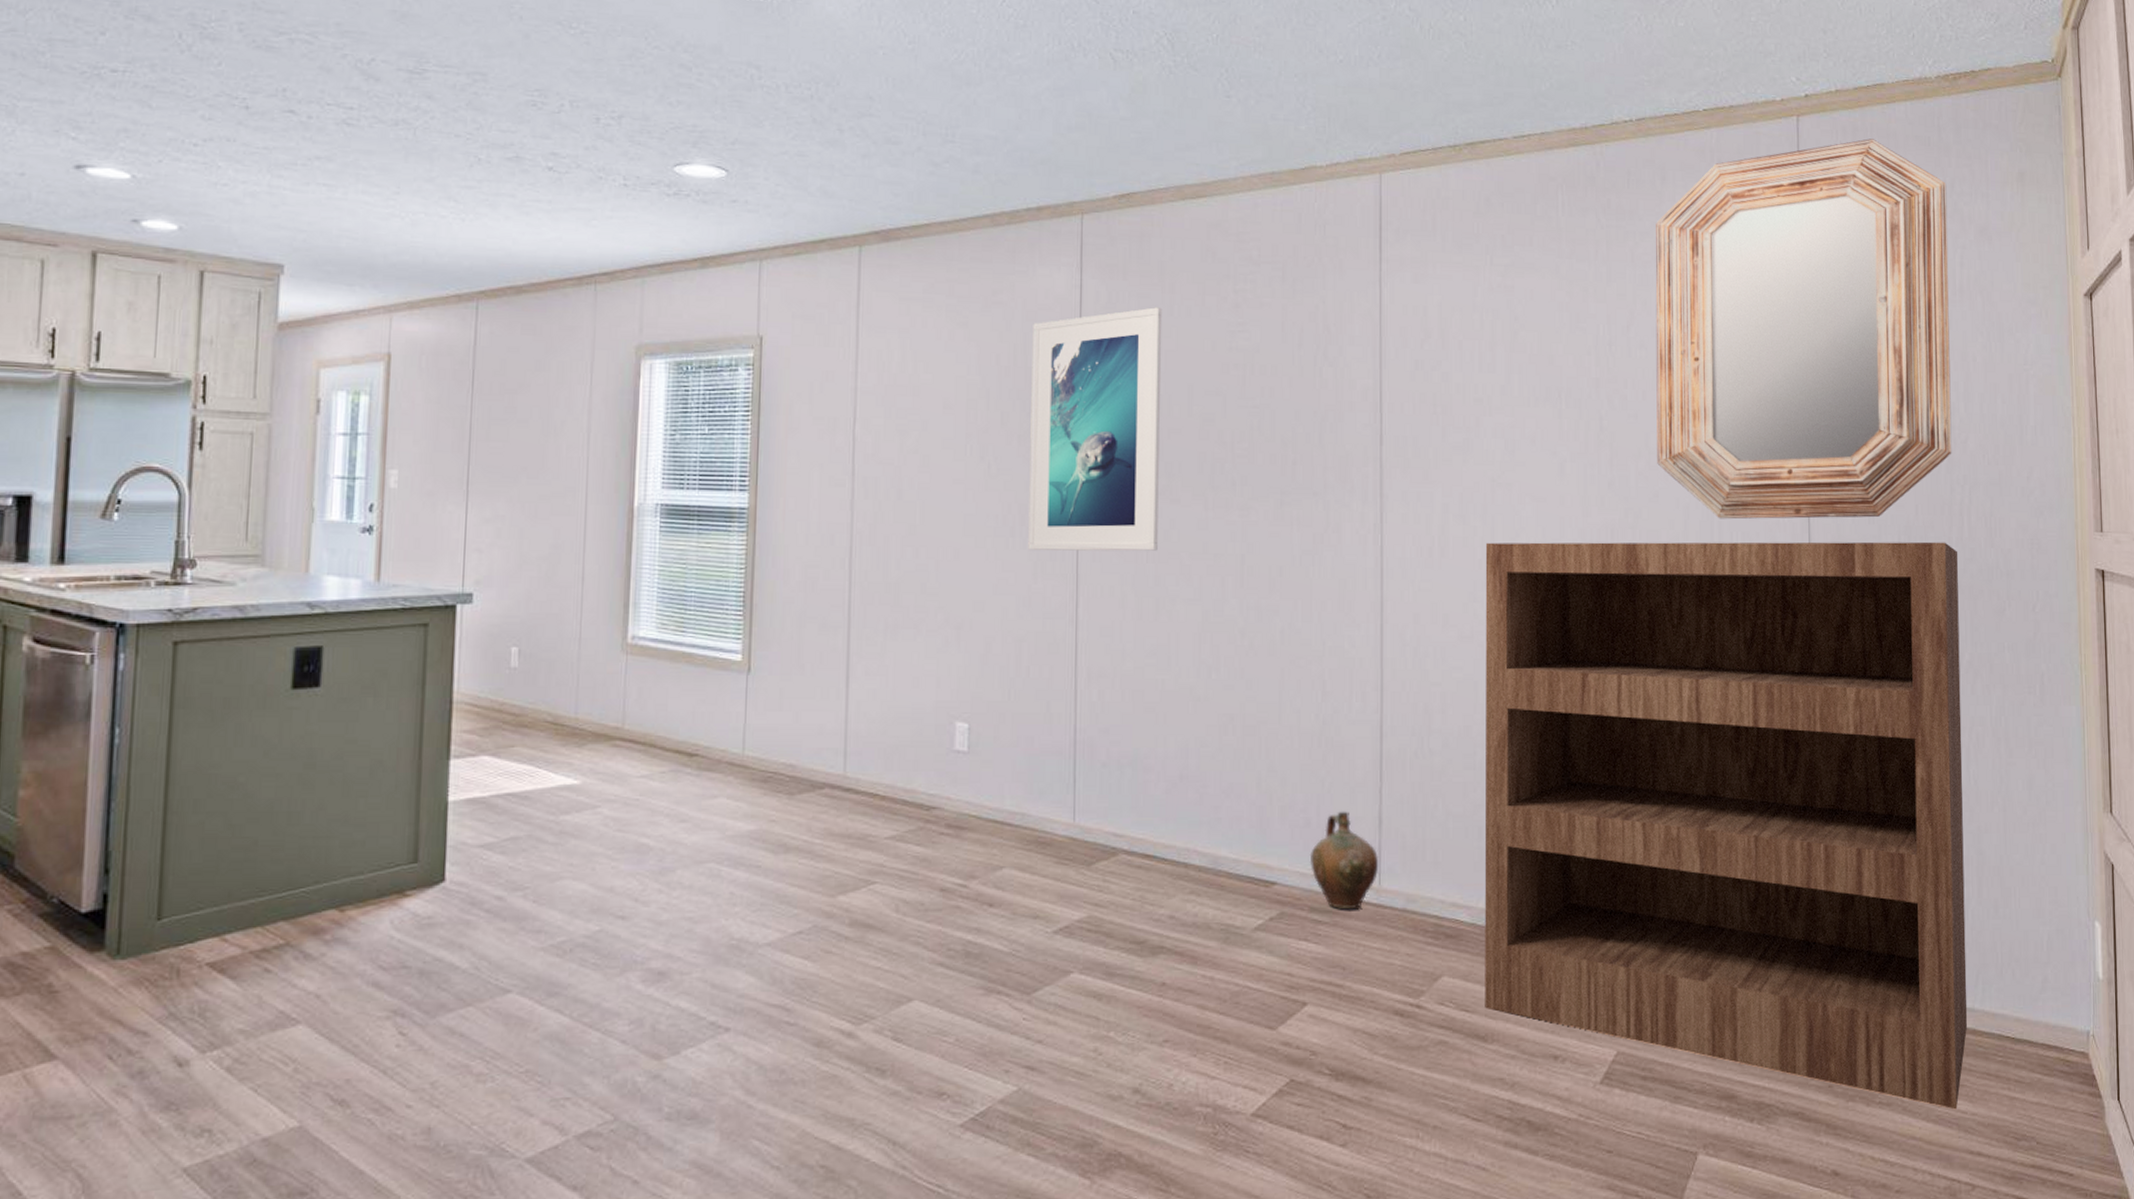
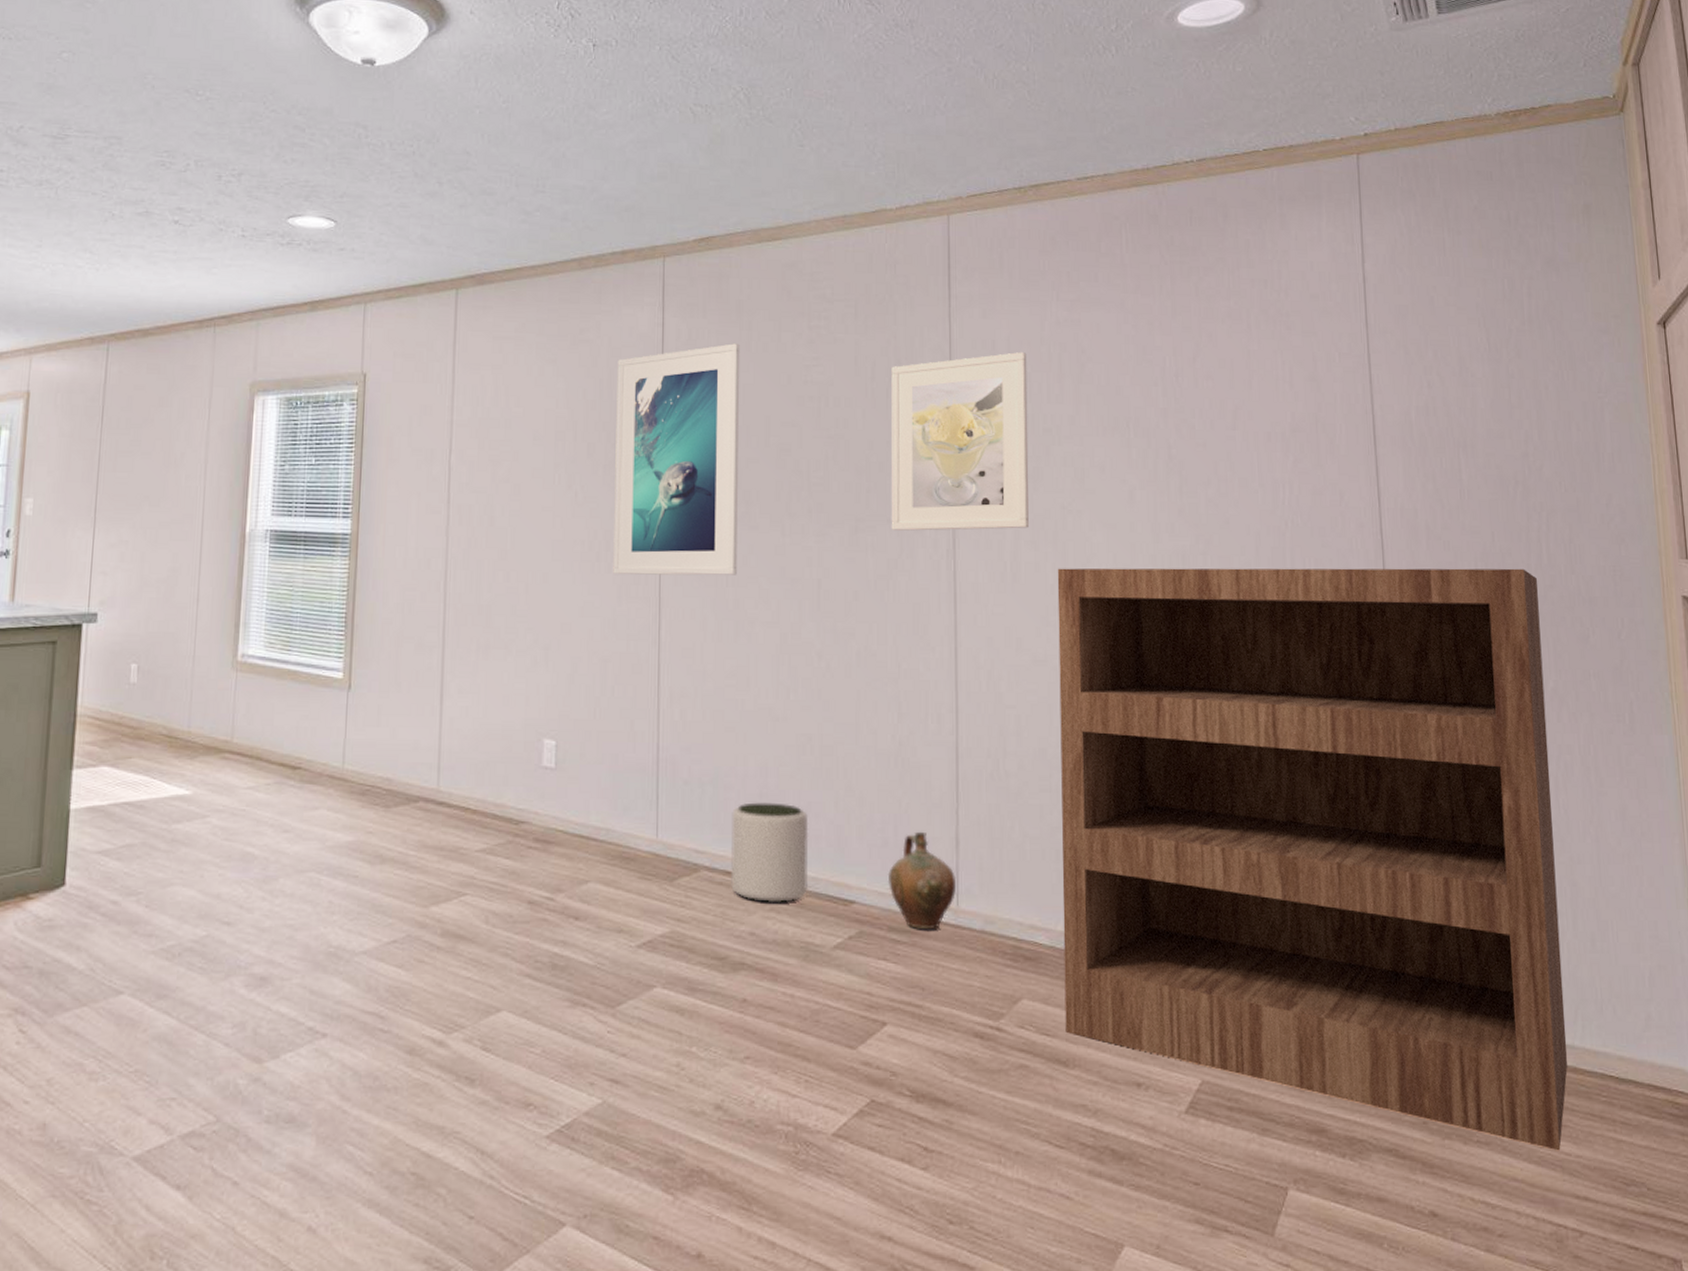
plant pot: none [1150,784,1230,886] -> present [731,802,809,903]
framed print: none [1317,318,1459,505] -> present [891,351,1029,531]
home mirror: present [1655,138,1952,520] -> none [1219,174,1527,546]

